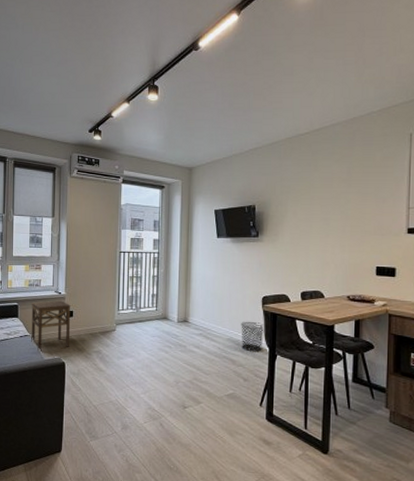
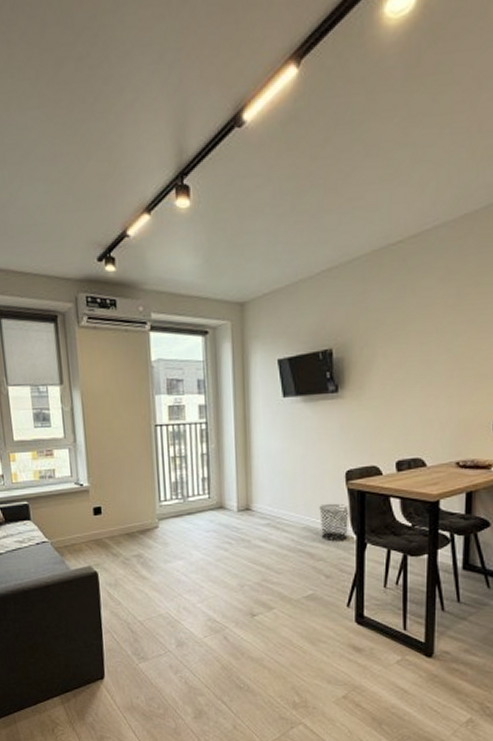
side table: present [31,300,71,351] -> none [46,494,101,561]

